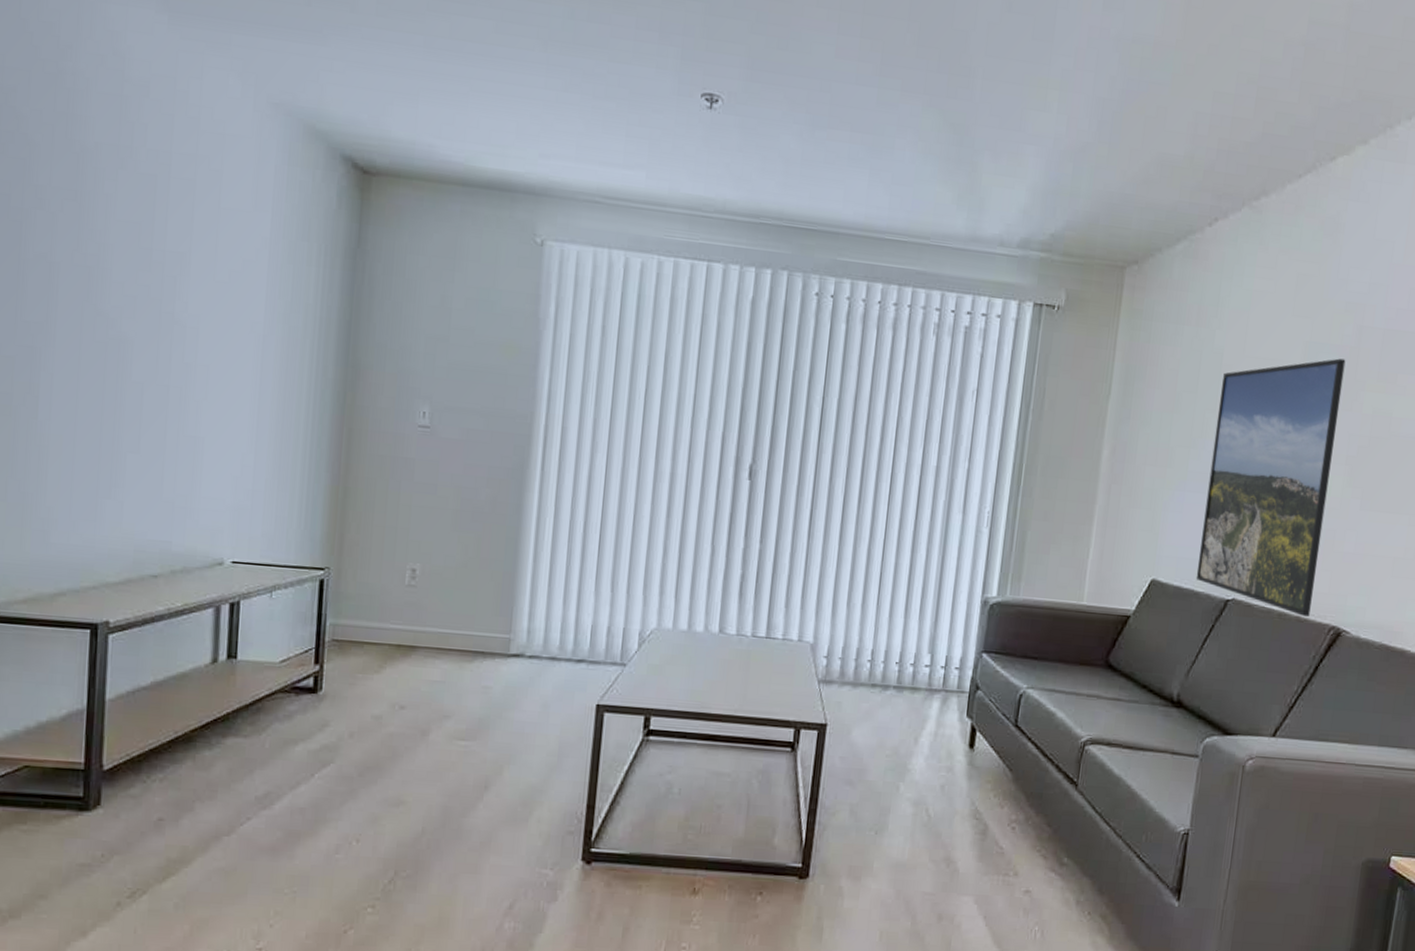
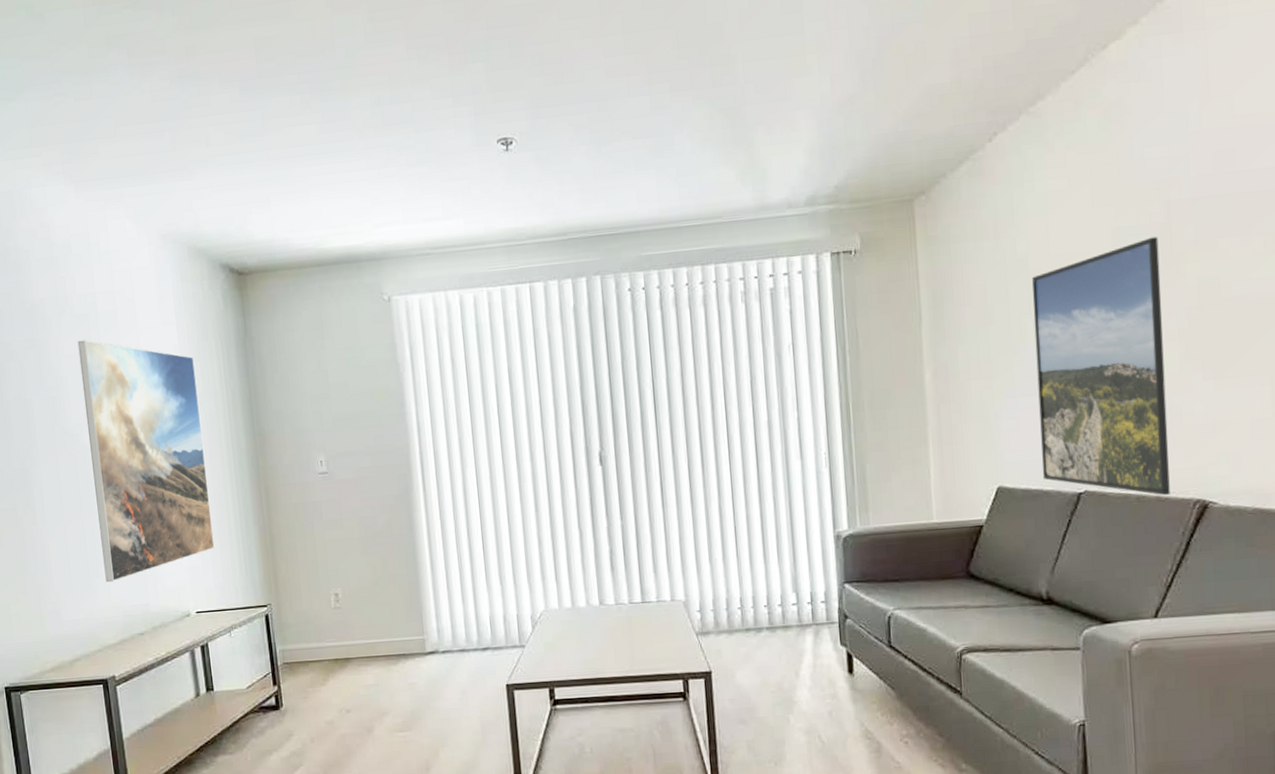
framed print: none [119,205,287,508] -> present [77,340,215,583]

